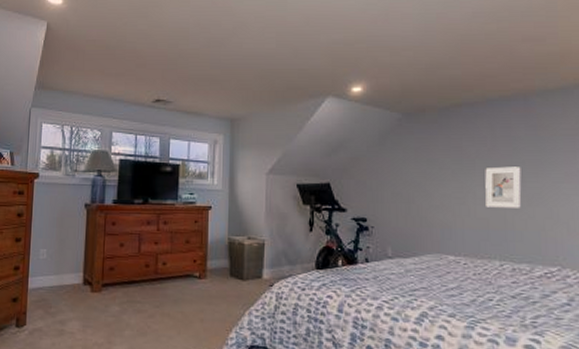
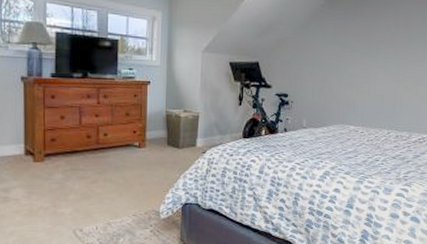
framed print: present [485,166,522,208] -> none [383,51,414,87]

